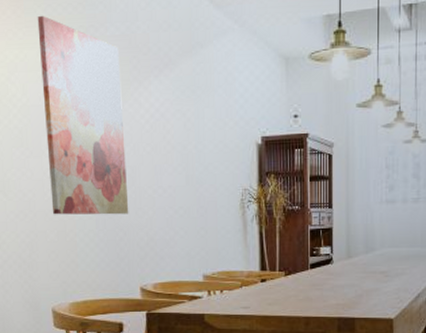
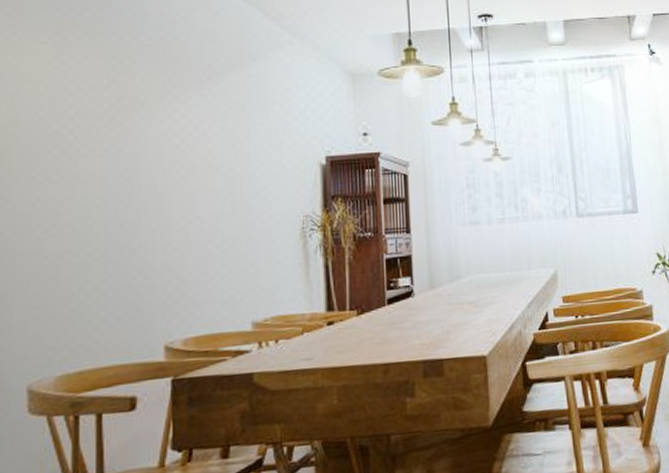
wall art: present [37,15,129,215] -> none [40,18,153,258]

